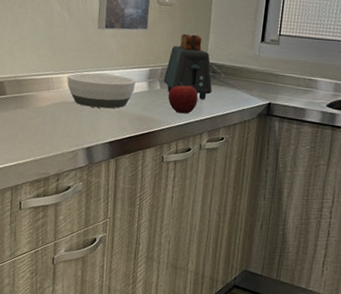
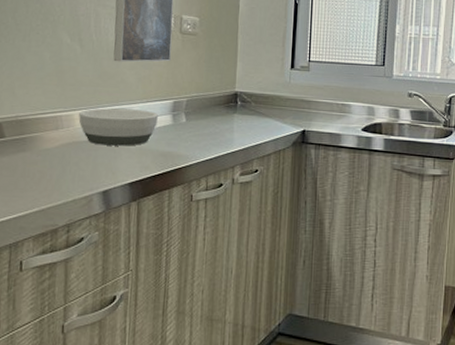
toaster: present [163,33,212,100] -> none [189,63,243,131]
fruit: present [168,82,199,114] -> none [195,114,228,147]

